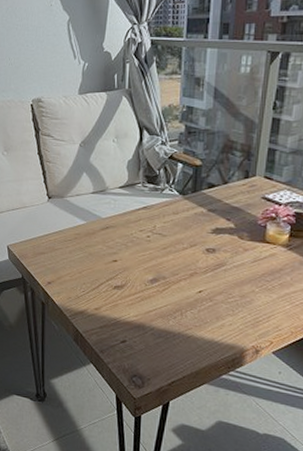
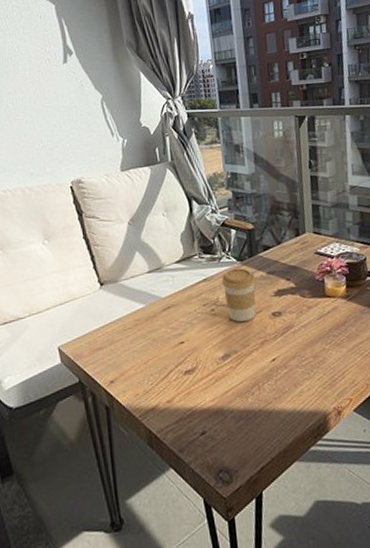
coffee cup: none [161,201,195,253] -> present [221,268,256,323]

